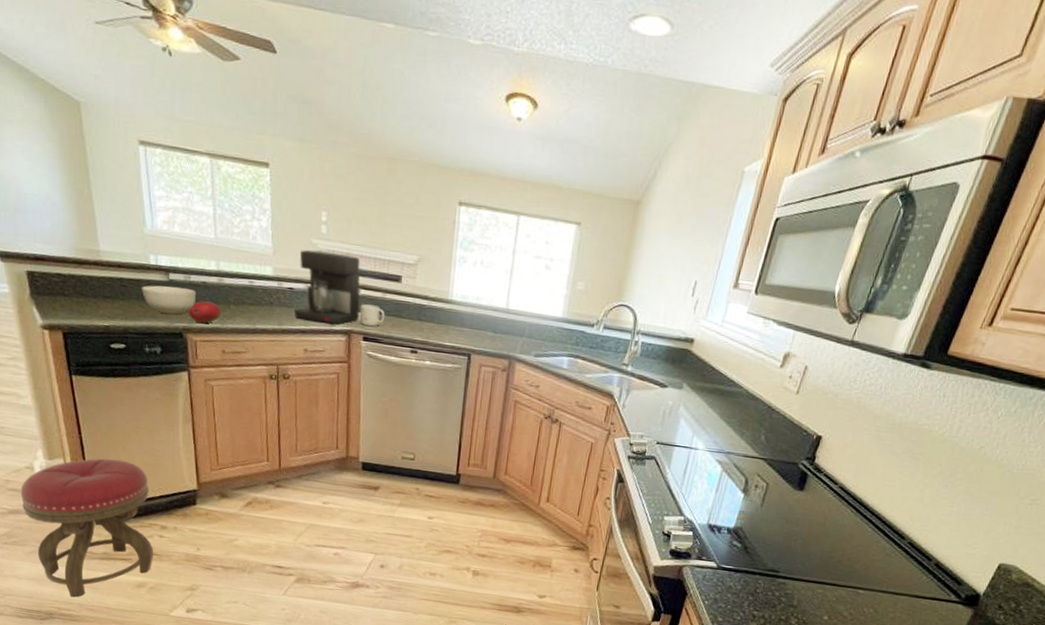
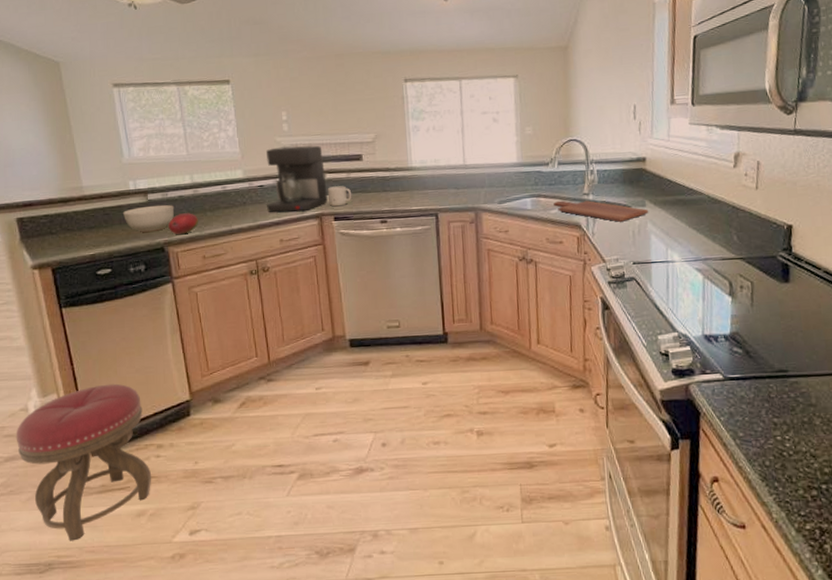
cutting board: none [590,365,685,400] -> present [554,200,649,222]

